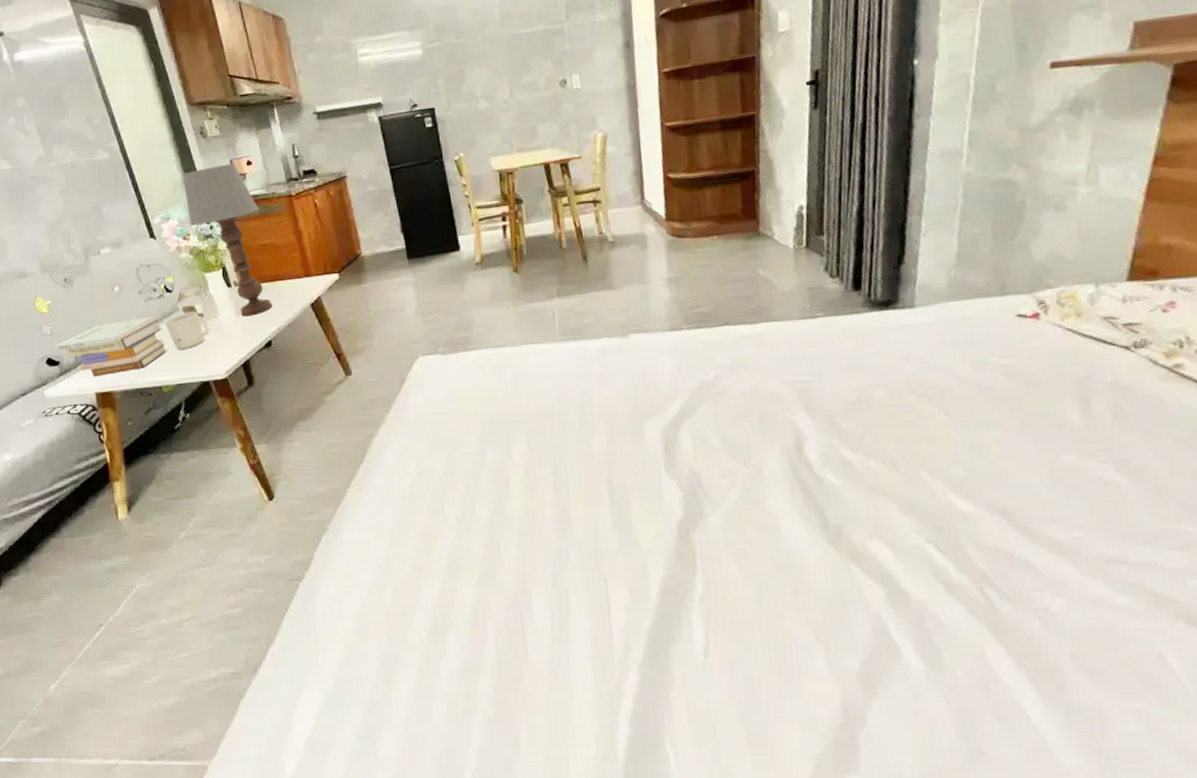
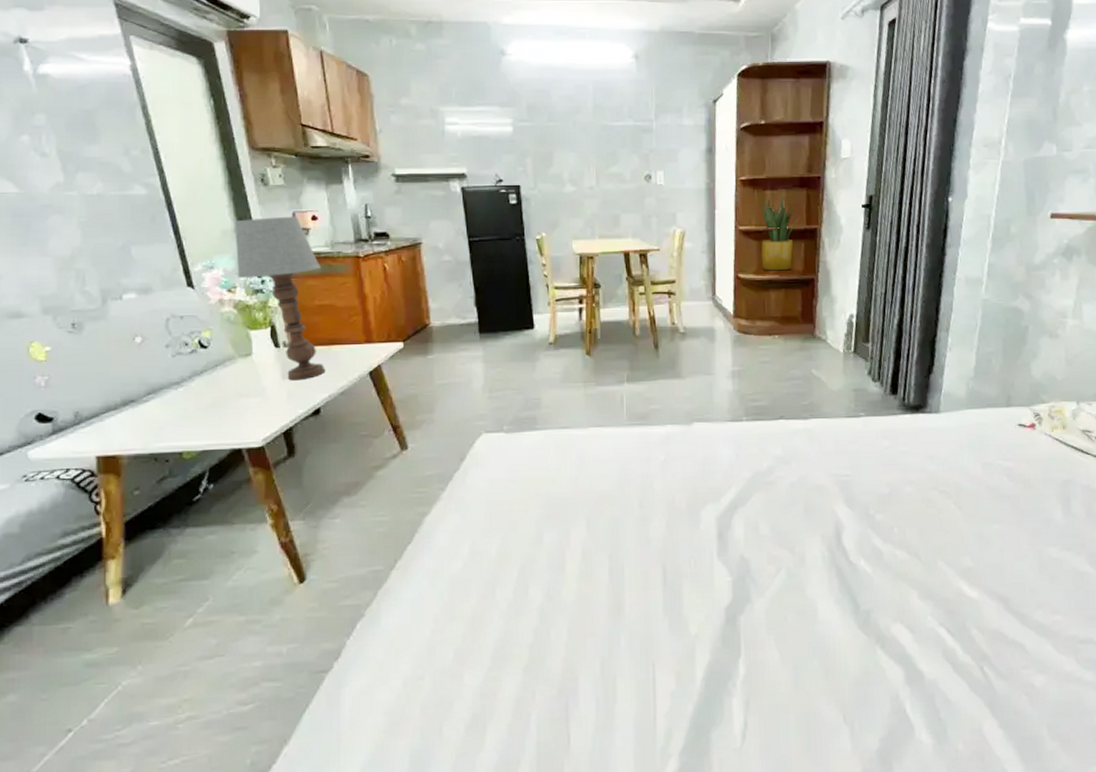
books: present [53,316,167,377] -> none [47,373,194,438]
mug: present [165,312,209,349] -> none [195,372,248,412]
gable box: present [177,284,220,323] -> none [212,342,263,384]
planter: none [688,83,733,168] -> present [761,195,799,271]

